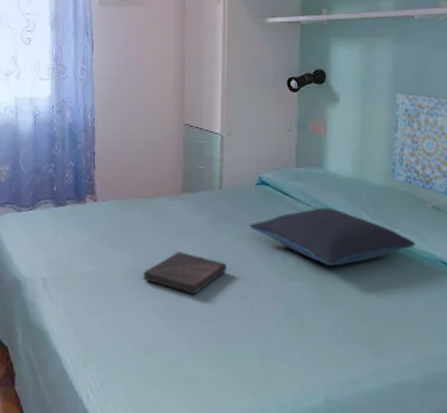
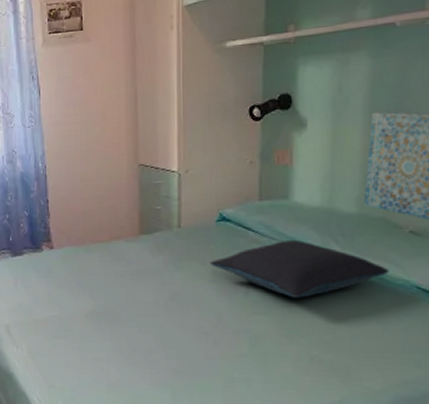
book: present [143,251,227,295] -> none [104,292,187,333]

